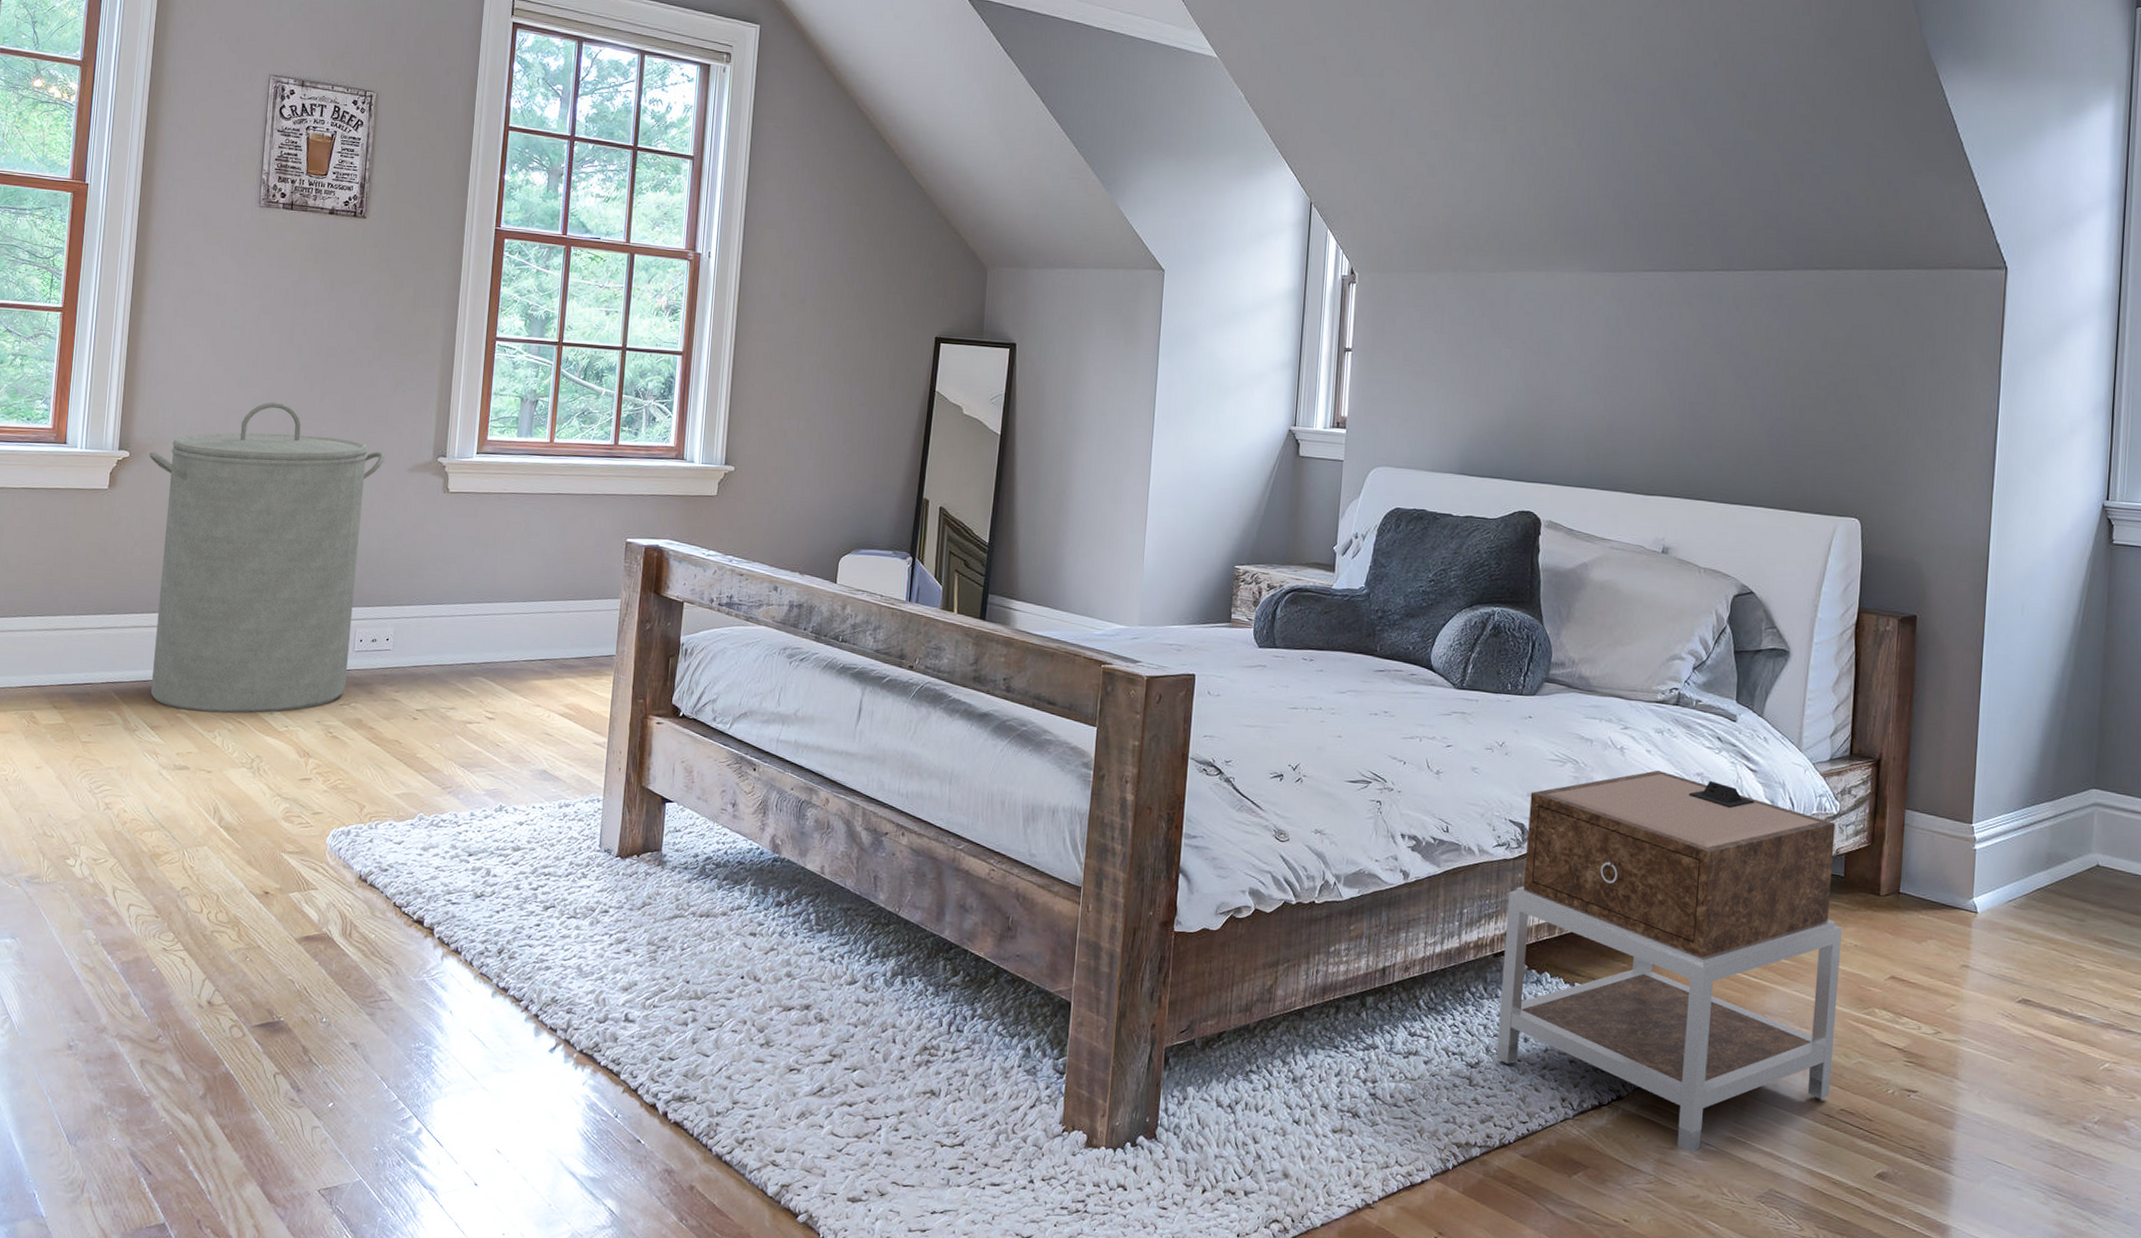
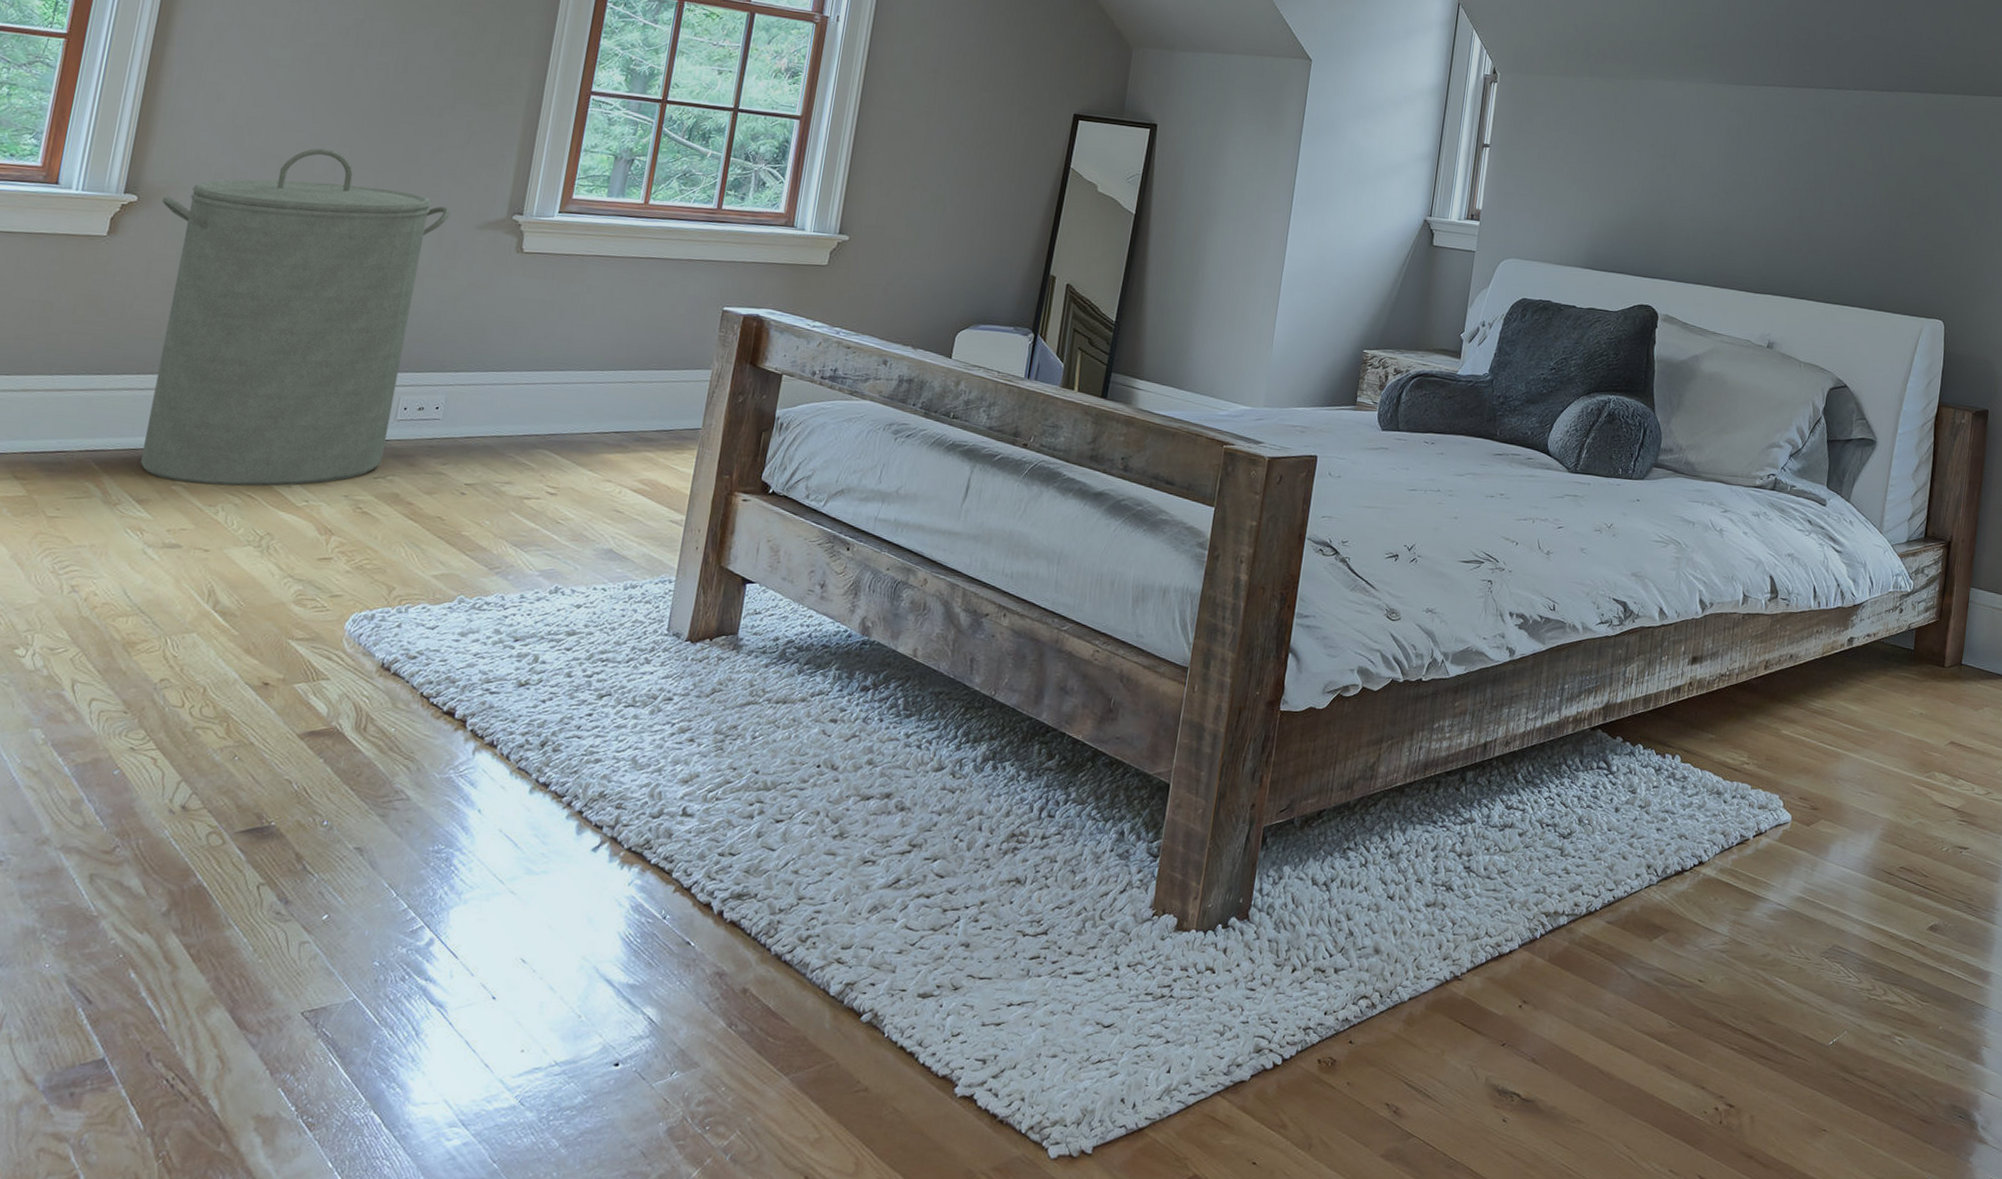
nightstand: present [1496,770,1842,1152] -> none [1588,550,1910,913]

